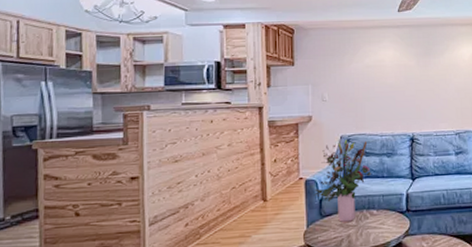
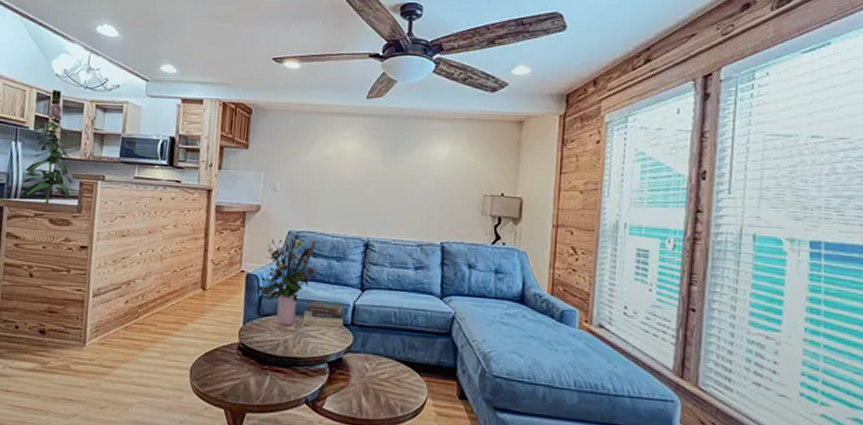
plant: none [53,26,117,141] -> present [17,89,75,204]
books: none [362,194,400,219] -> present [302,300,345,328]

